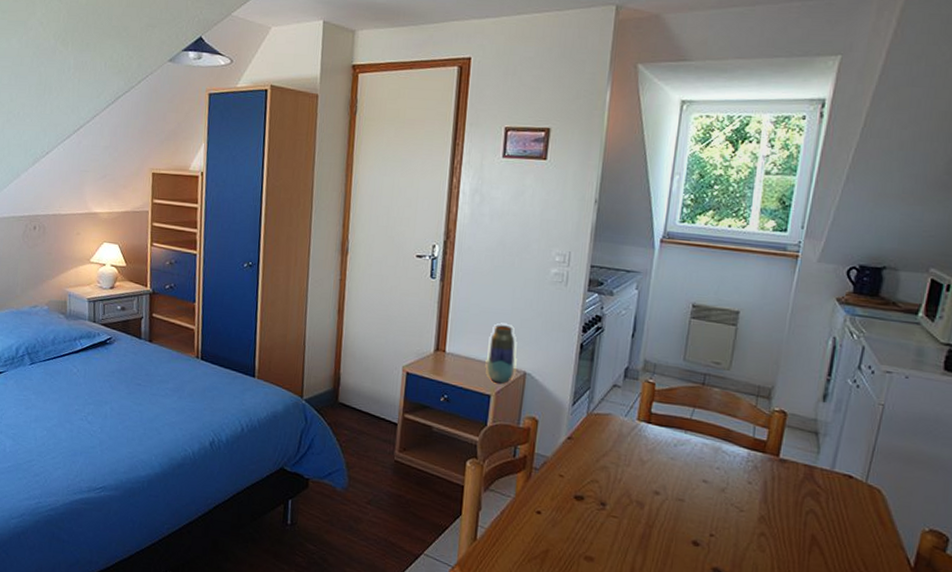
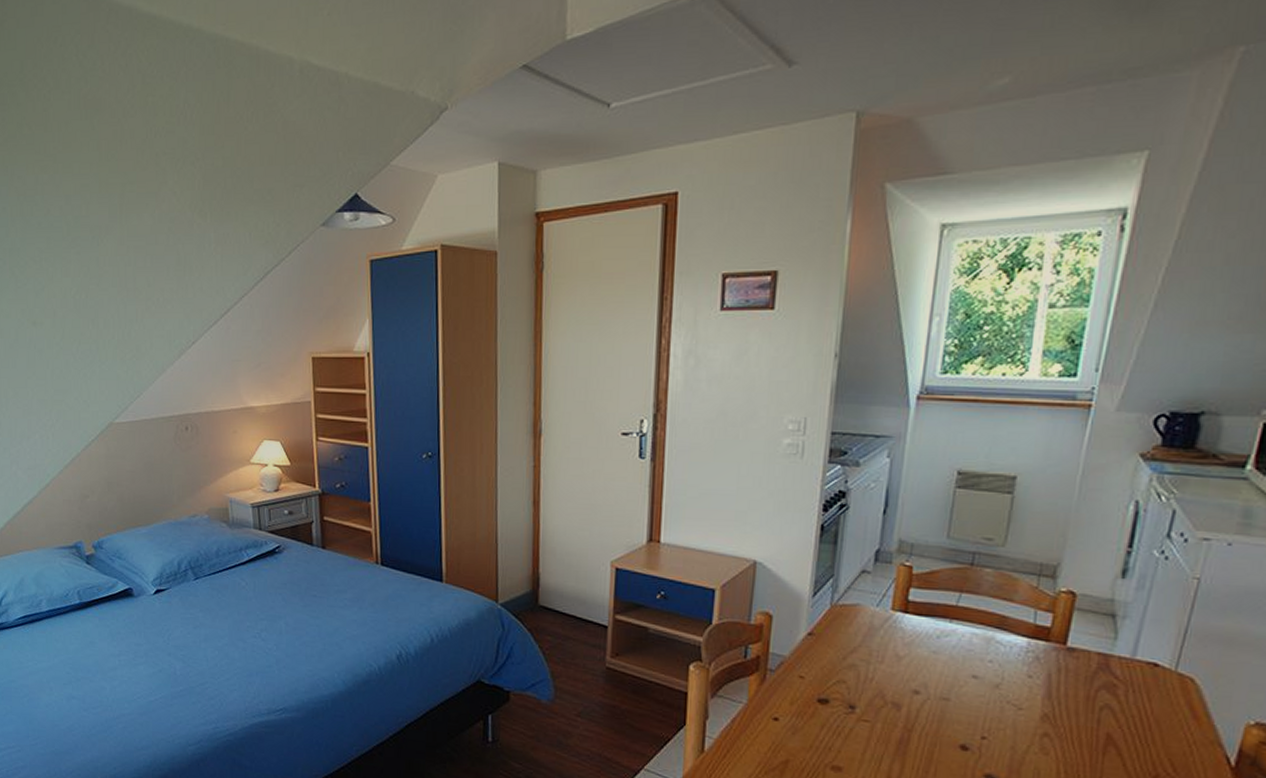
vase: present [487,325,515,384] -> none [710,508,743,575]

